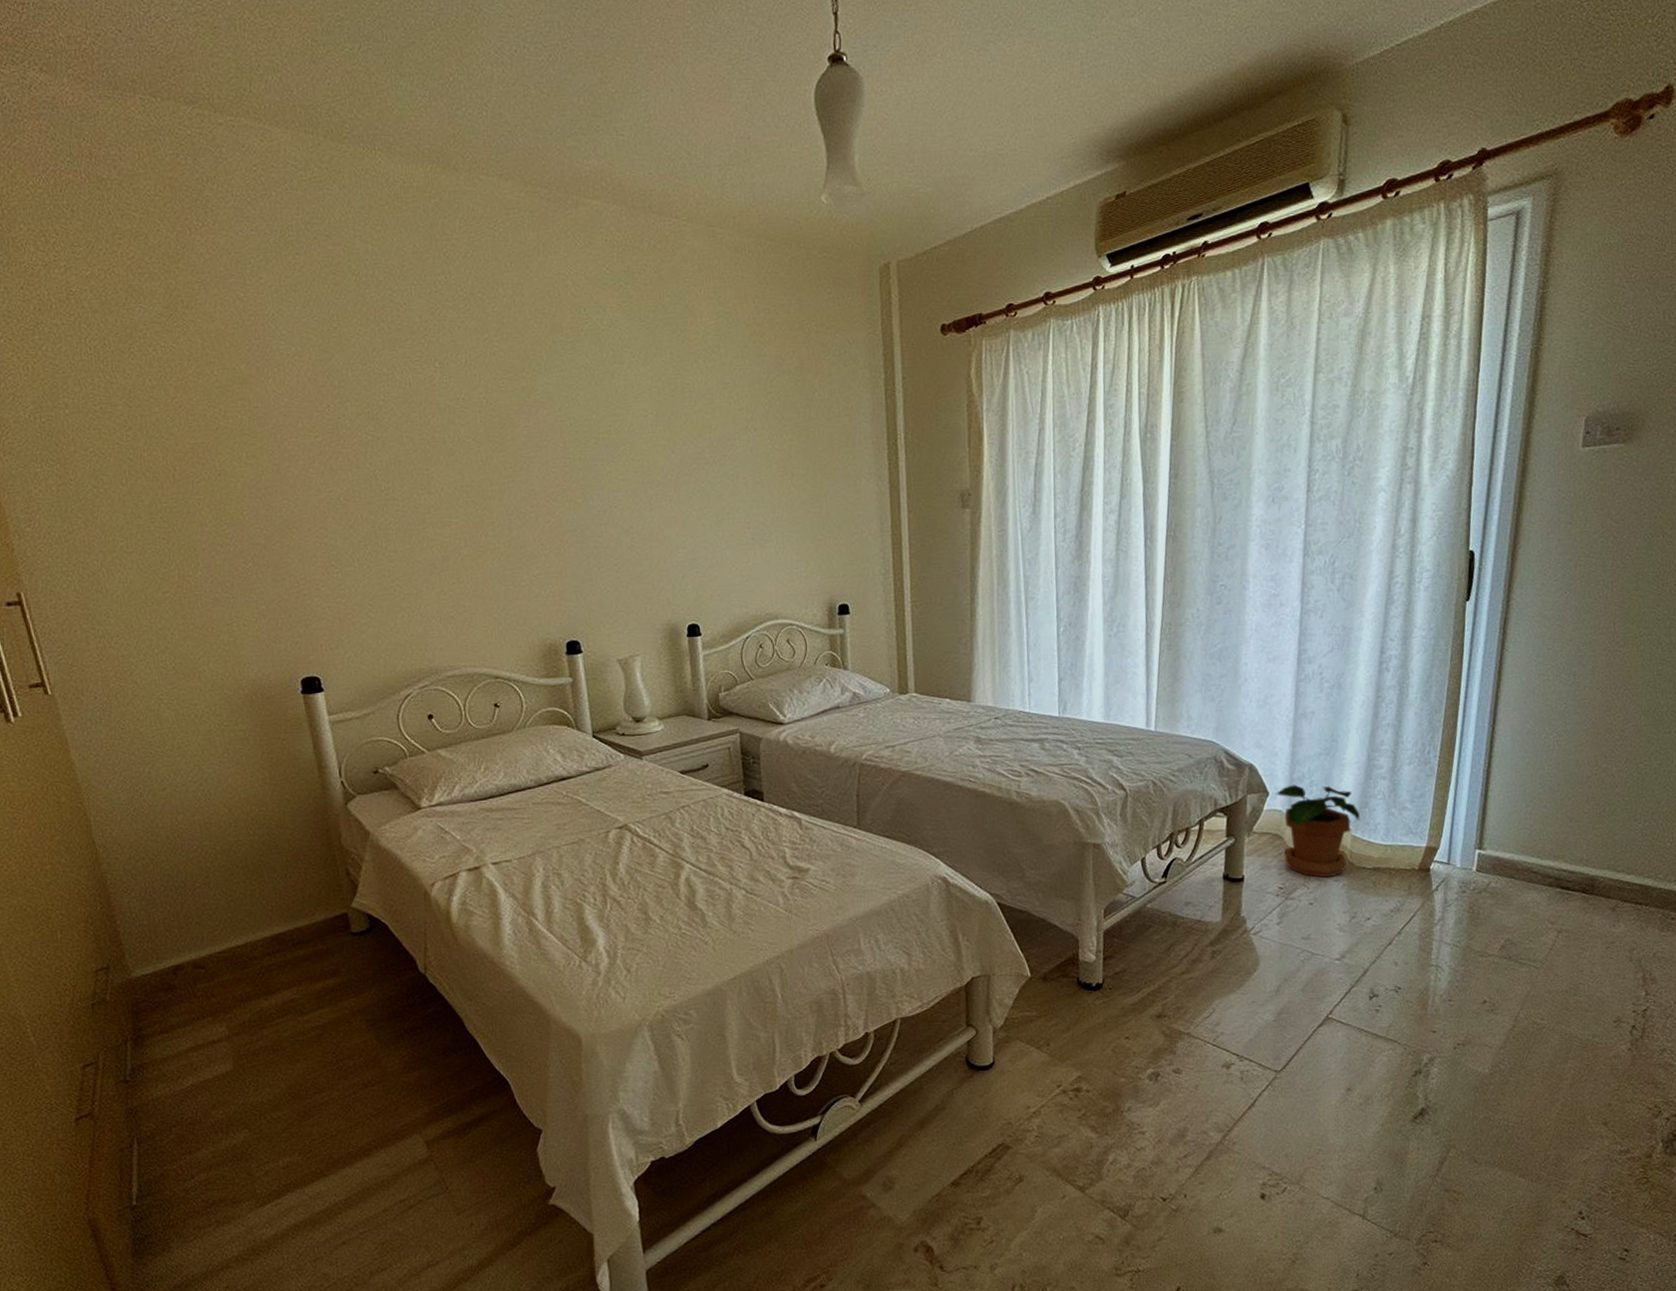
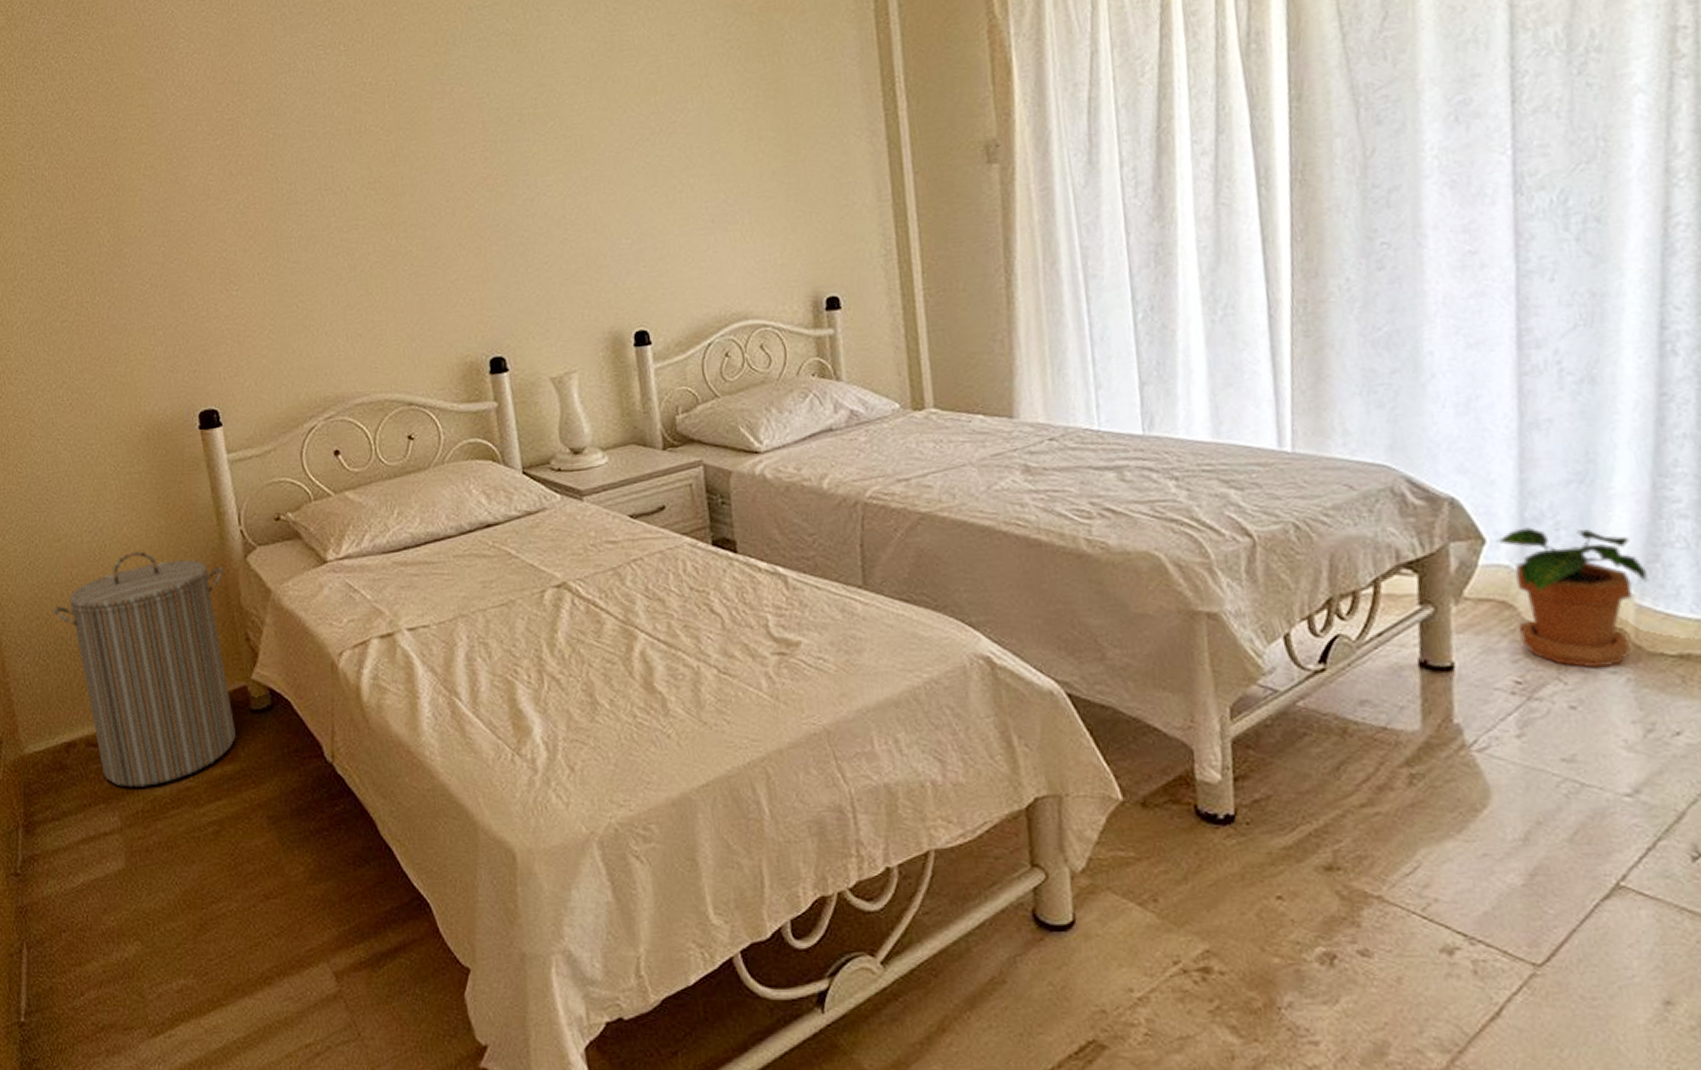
laundry hamper: none [159,799,337,1002] -> present [53,551,236,787]

